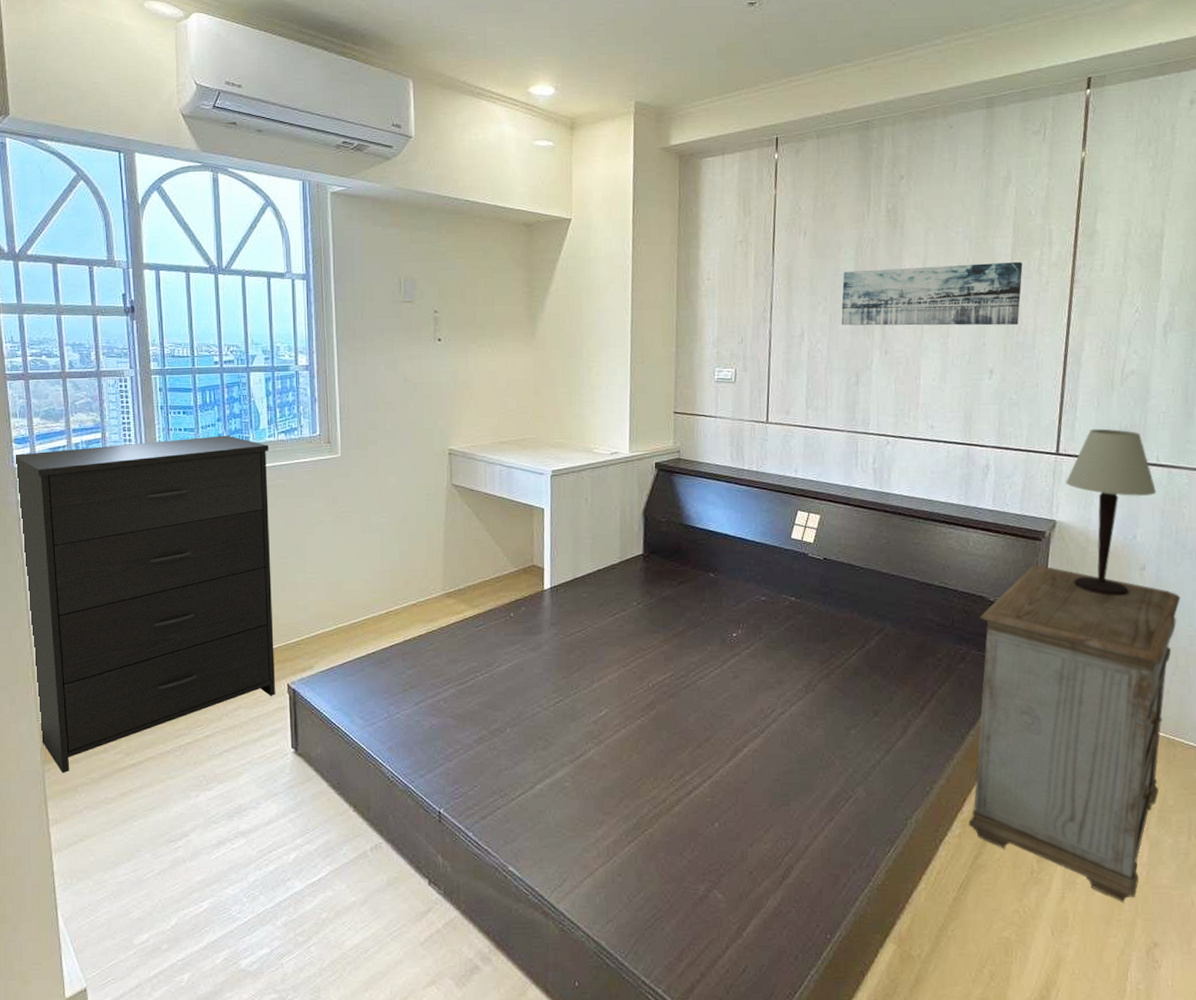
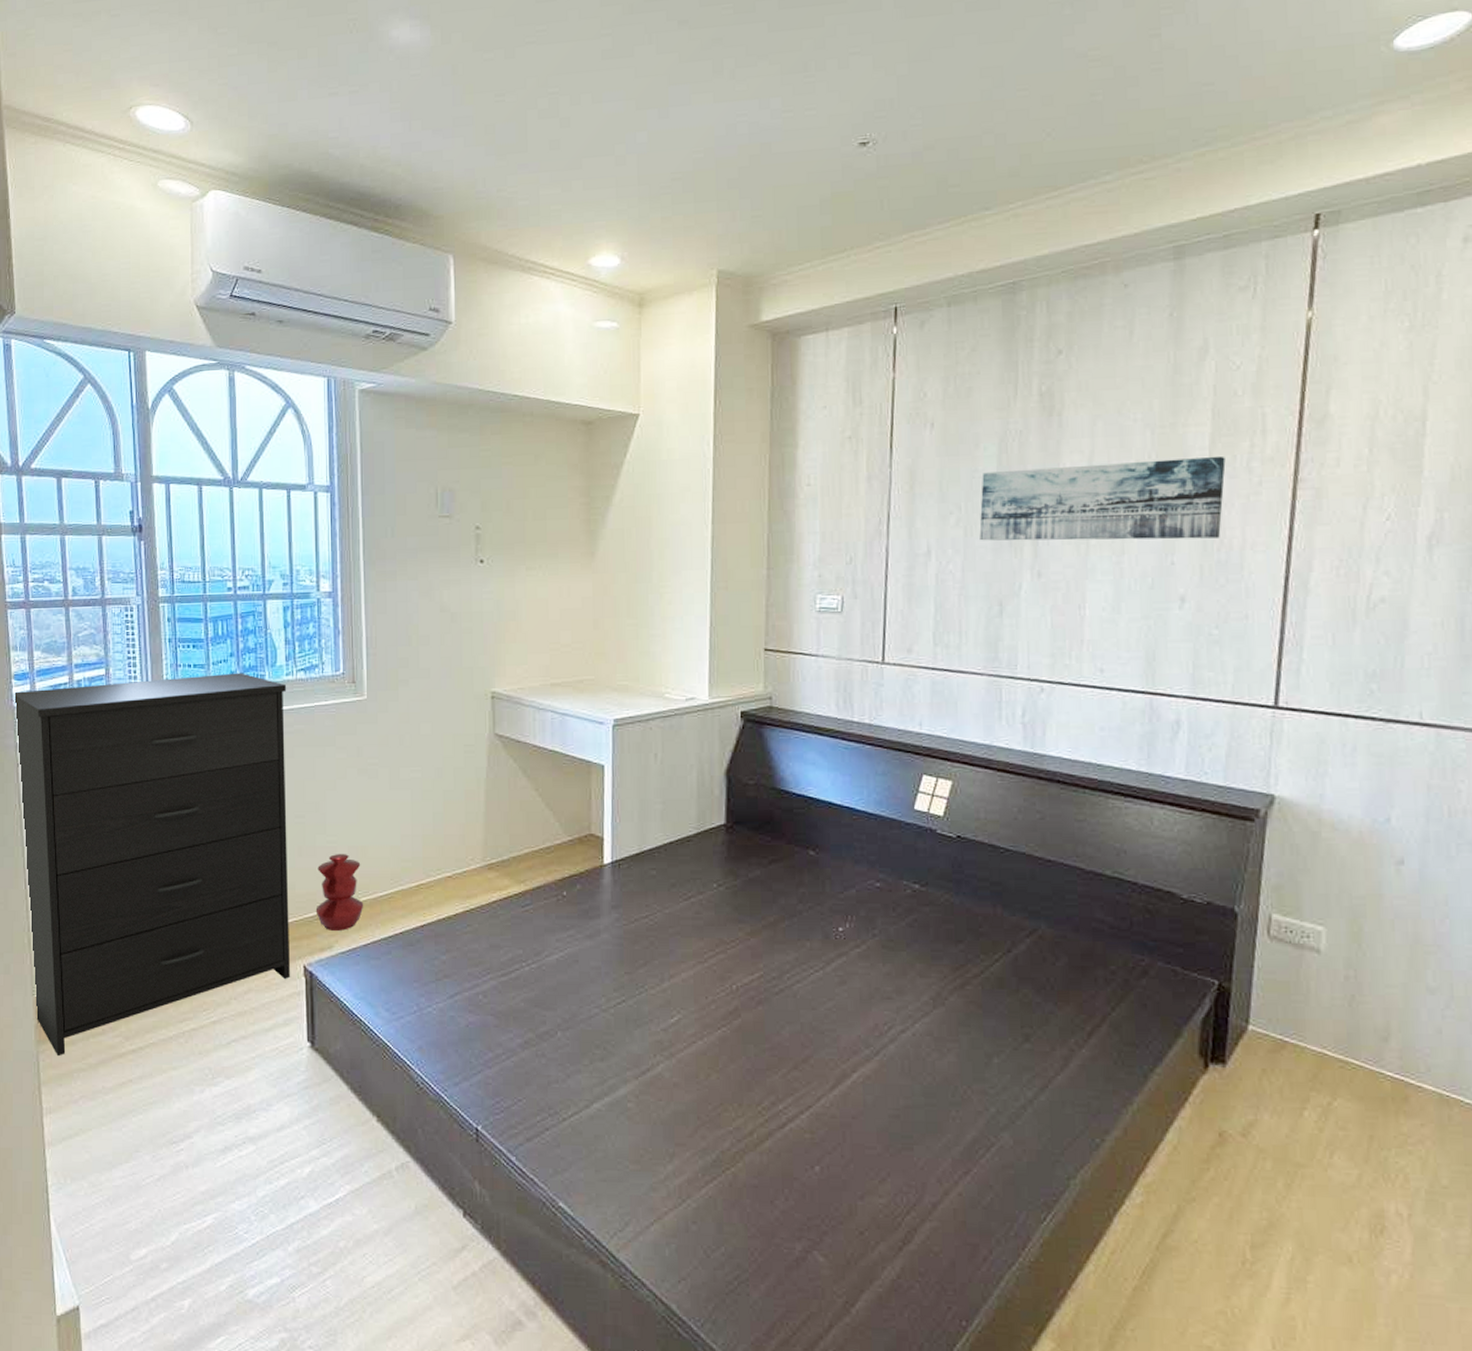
vase: none [297,588,340,653] -> present [315,854,364,931]
nightstand: present [969,565,1181,901] -> none [1154,853,1457,1311]
table lamp: present [1066,428,1156,596] -> none [1288,674,1419,898]

